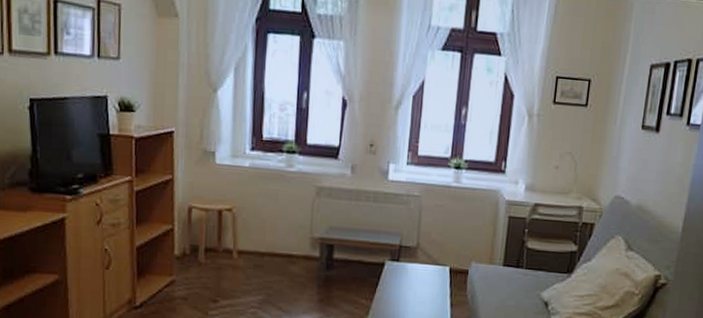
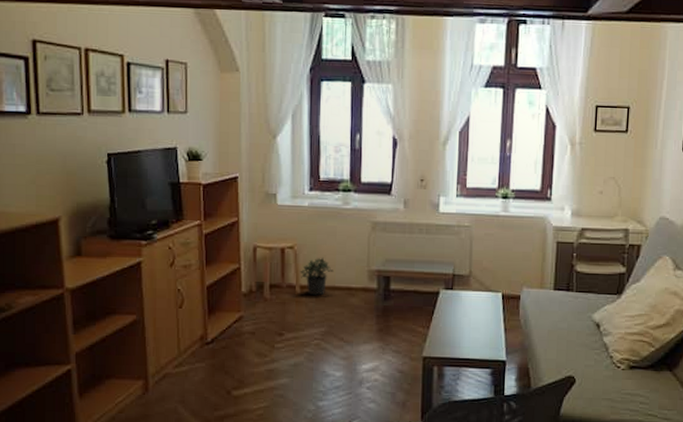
potted plant: none [238,221,274,262] -> present [300,257,333,296]

